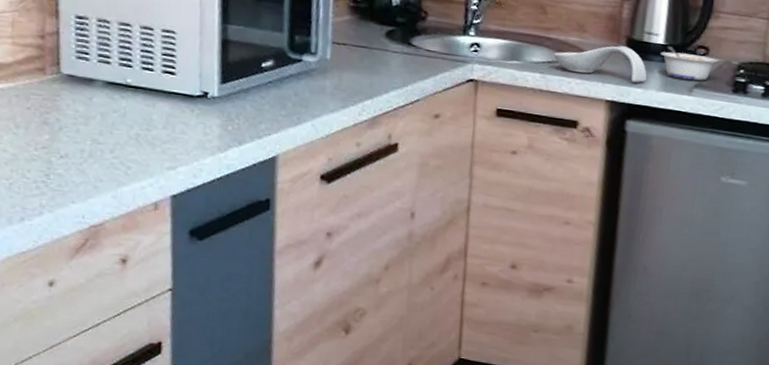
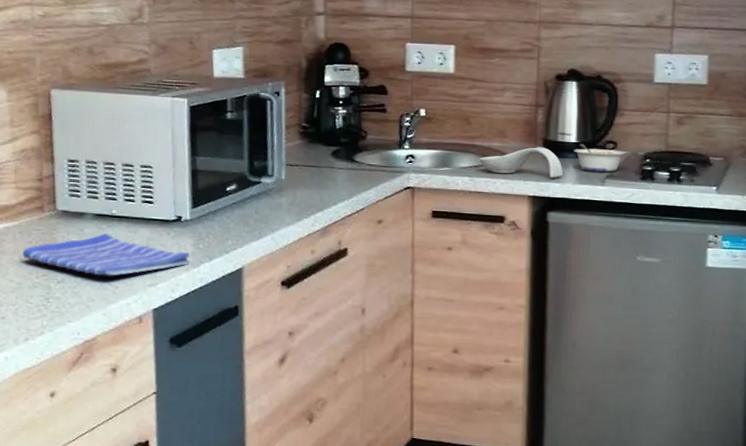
dish towel: none [19,104,217,155] -> present [22,233,190,276]

